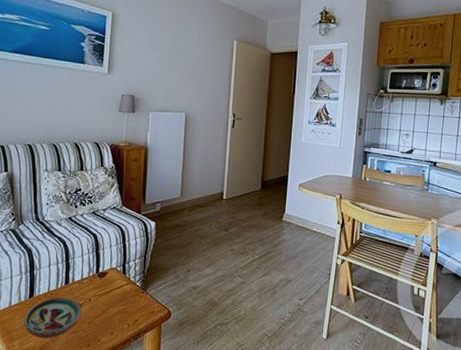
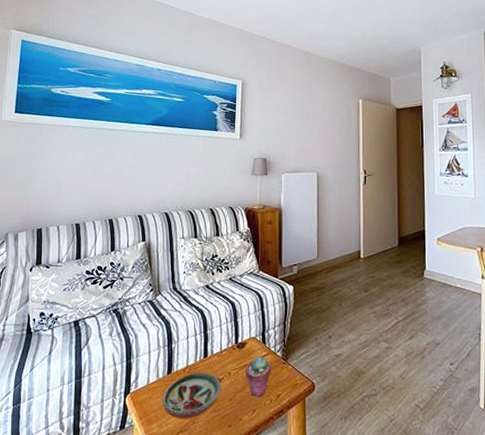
potted succulent: none [104,285,130,323] -> present [245,356,271,398]

